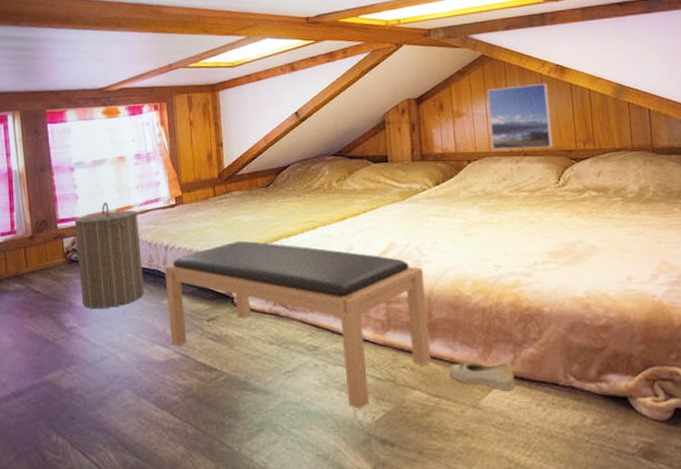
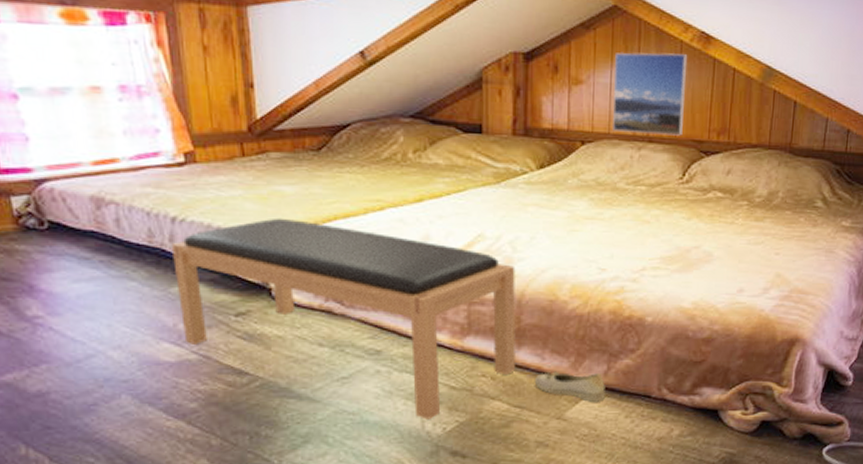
laundry hamper: present [74,201,144,309] -> none [26,149,143,294]

